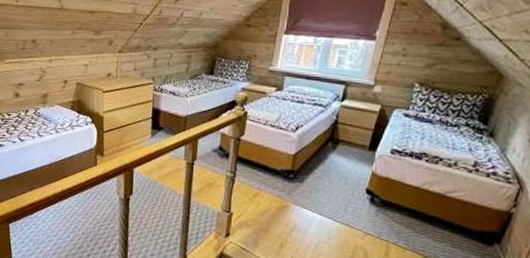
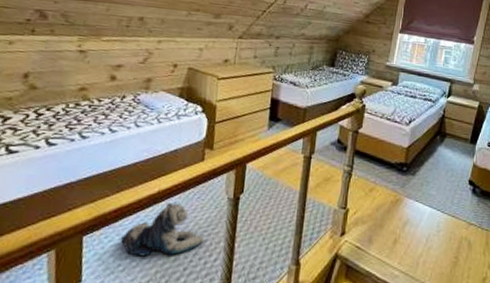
plush toy: none [36,200,102,244] -> present [120,203,204,257]

